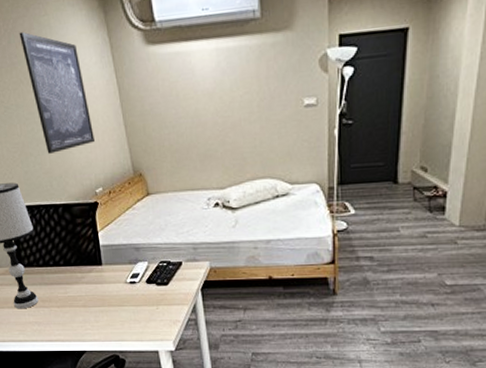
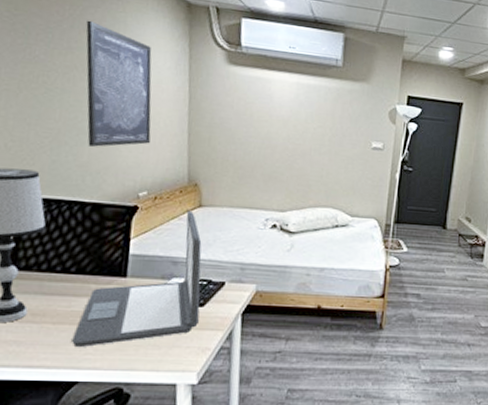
laptop: none [74,200,166,324] -> present [72,210,202,347]

